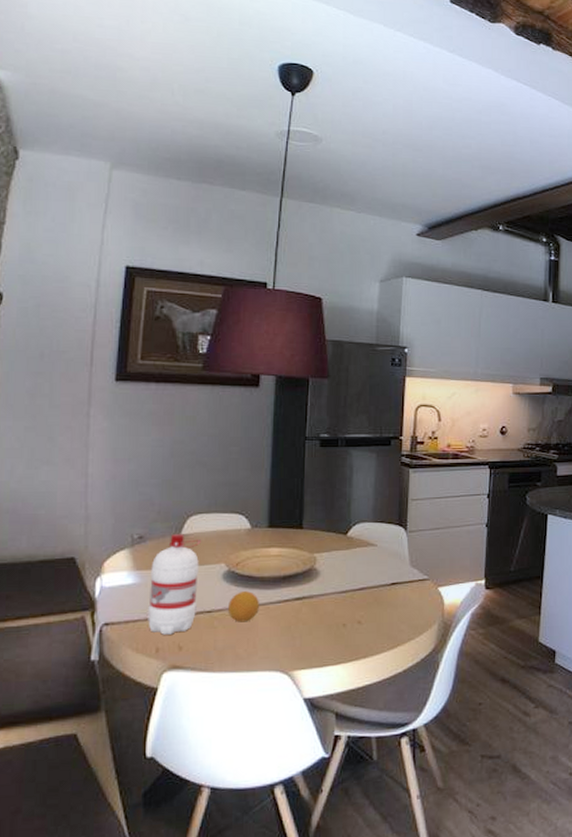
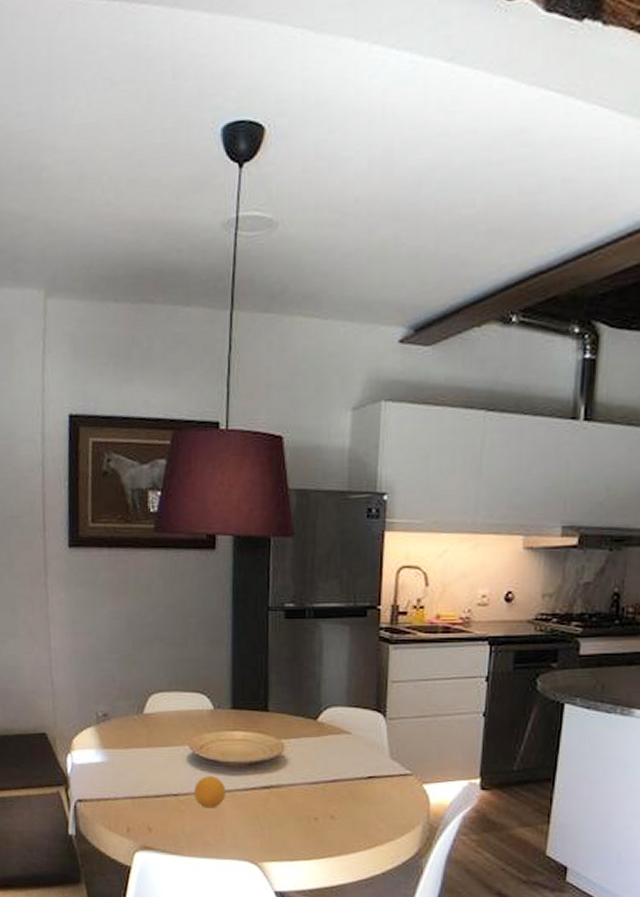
water bottle: present [148,533,202,635] -> none [117,712,165,815]

